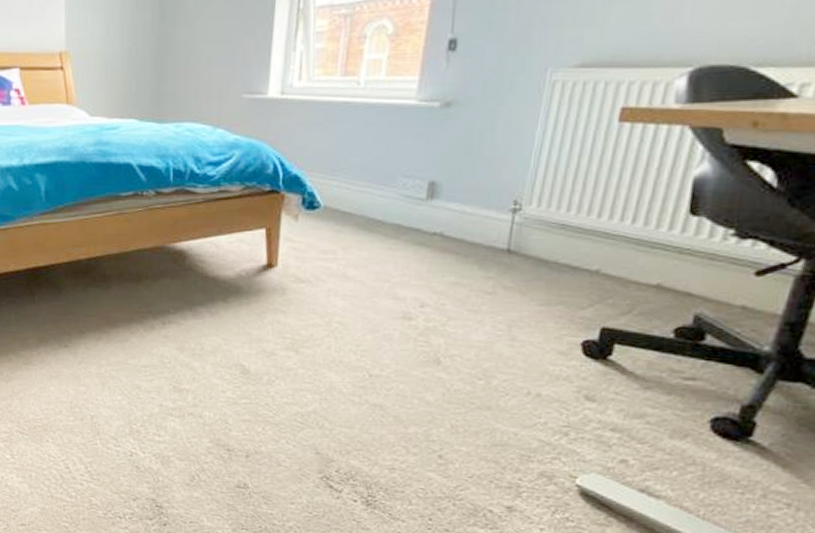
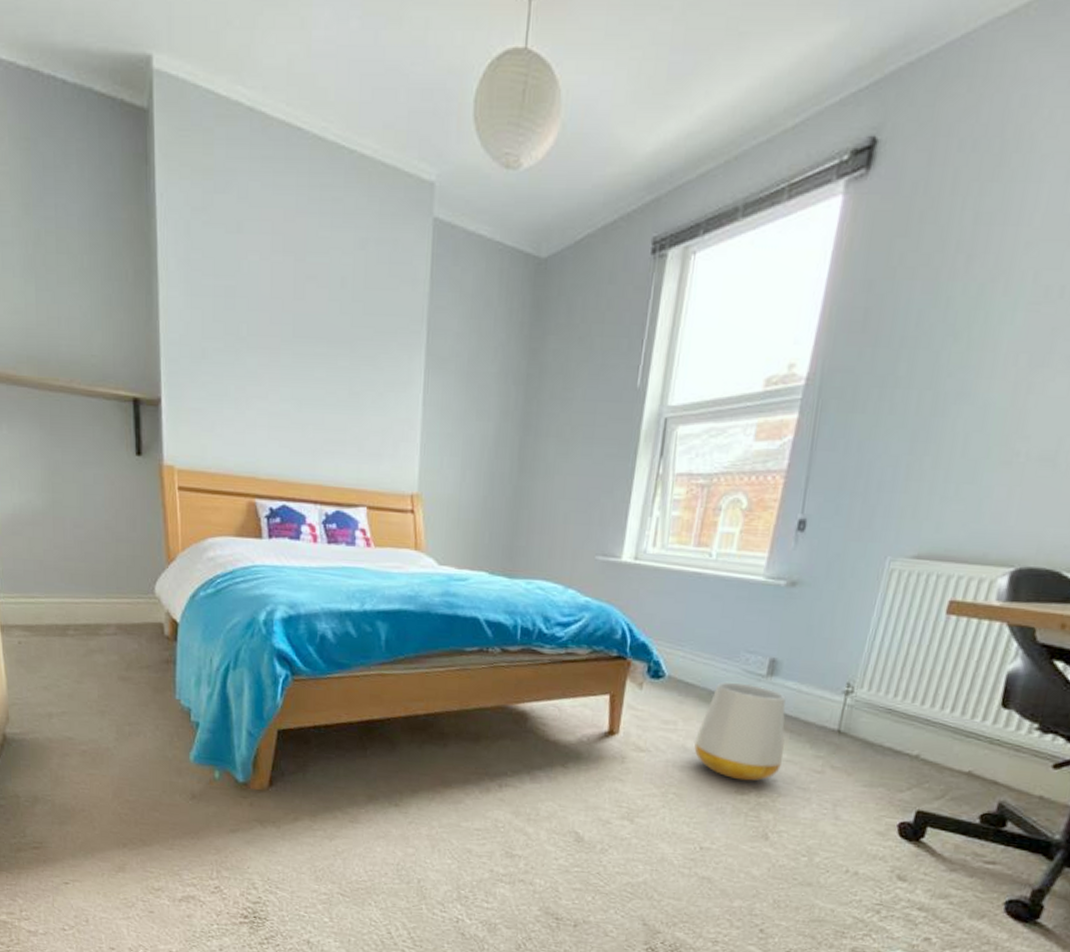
trash bin: none [354,208,451,306] -> present [693,681,786,781]

